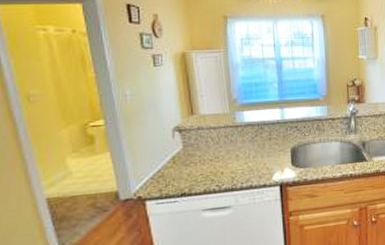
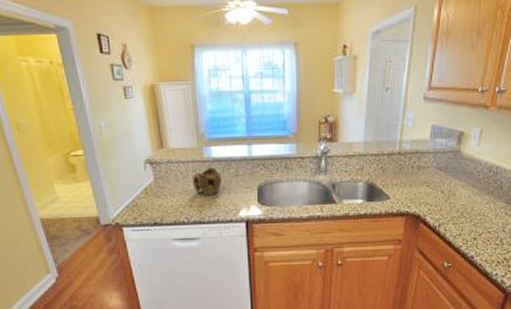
teapot: none [223,131,255,161] -> present [192,167,222,195]

